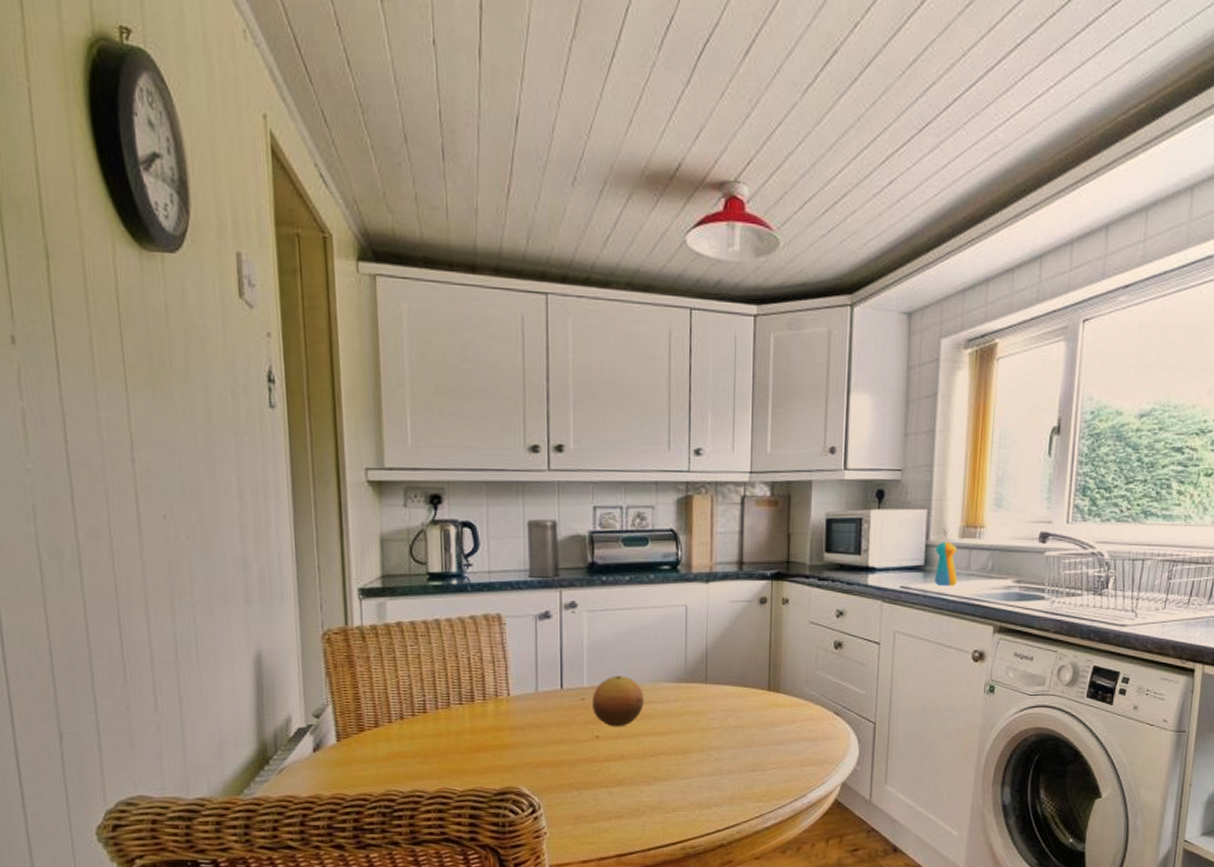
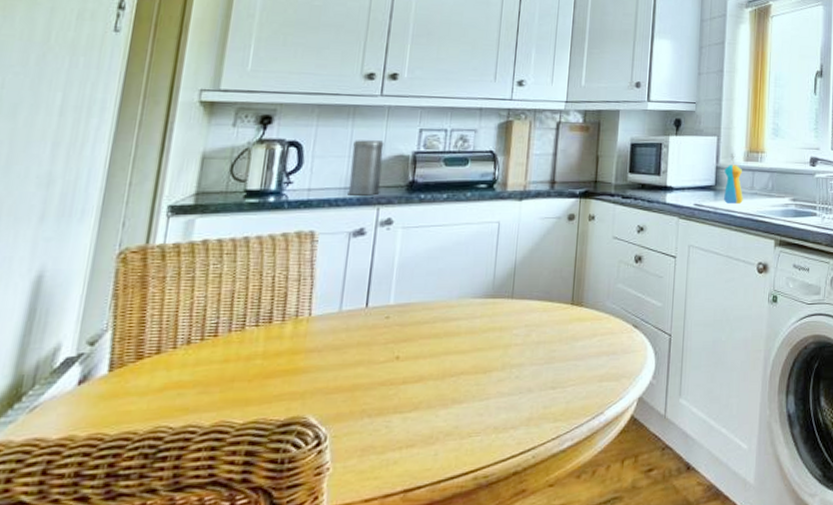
fruit: present [592,676,644,727] -> none [396,292,450,347]

